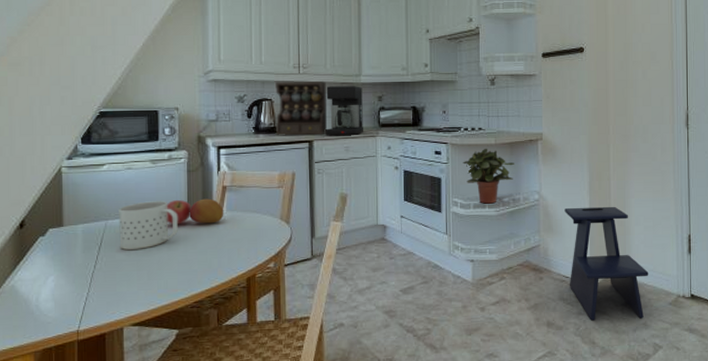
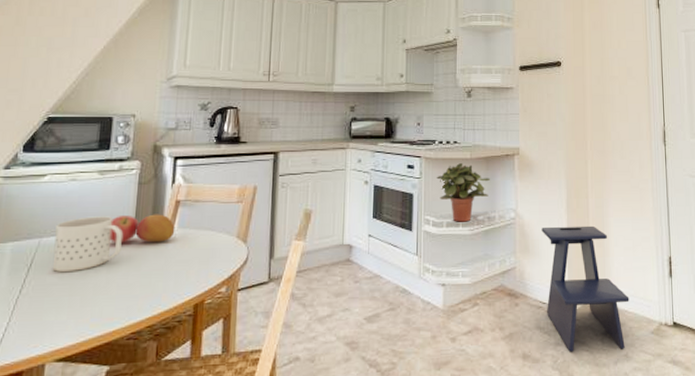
spice rack: present [275,81,327,136] -> none [240,90,296,147]
coffee maker: present [325,86,364,137] -> none [293,95,335,148]

